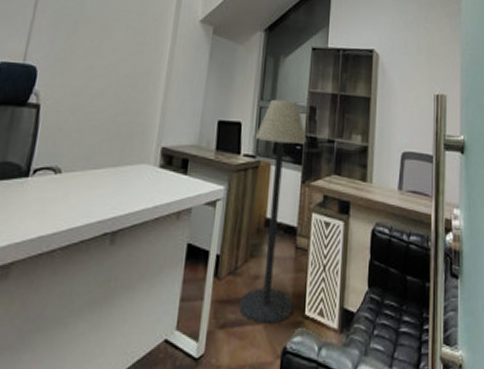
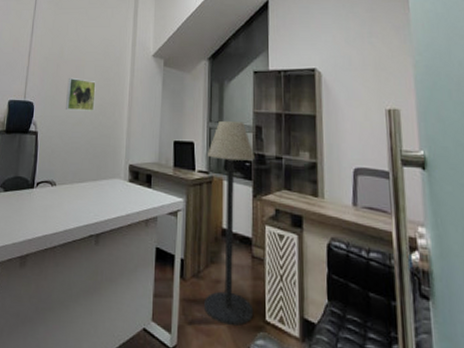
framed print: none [83,38,127,82] -> present [66,77,96,111]

